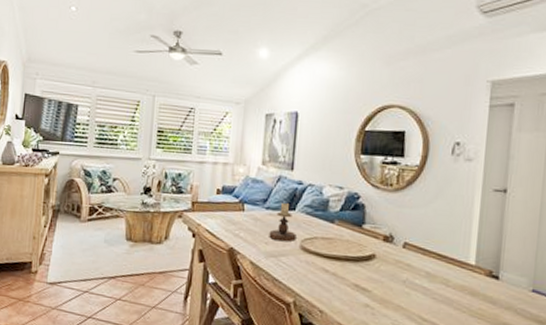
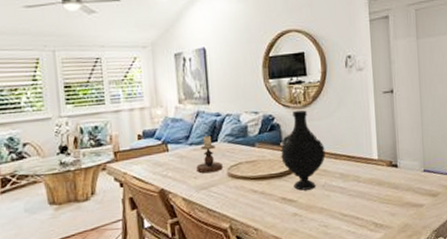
vase: none [360,193,413,283] -> present [281,110,325,191]

